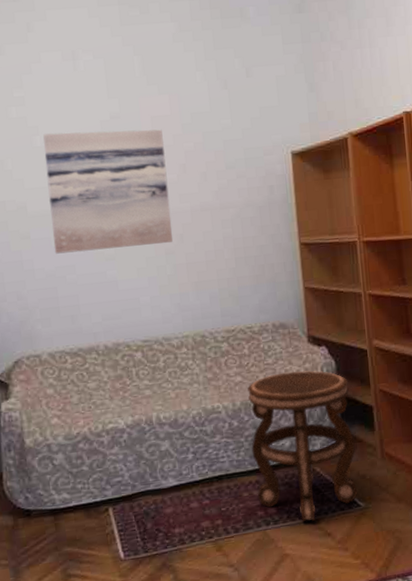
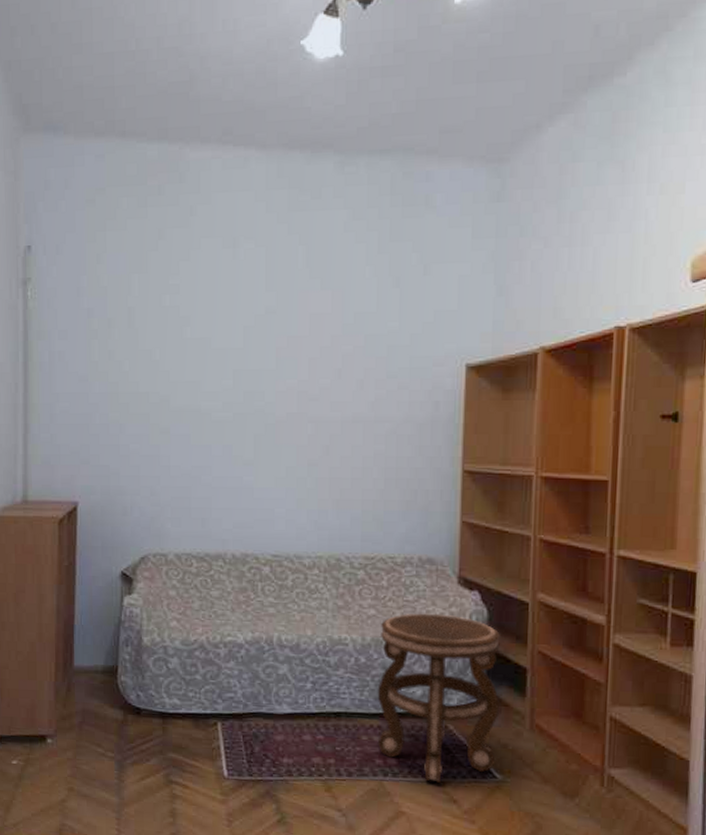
wall art: present [43,129,173,254] -> none [192,325,320,453]

